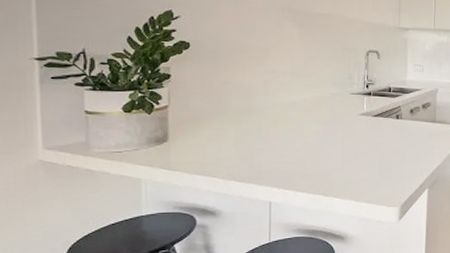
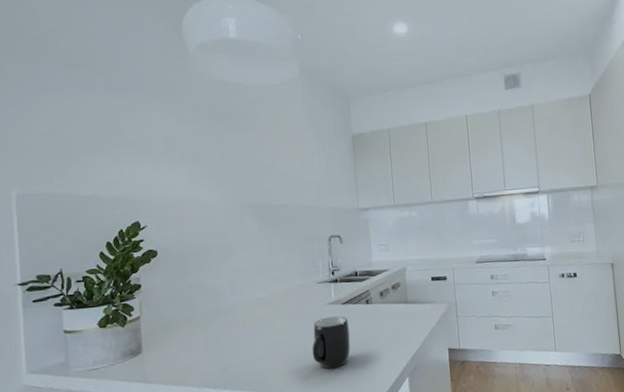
mug: none [339,127,377,175] -> present [312,316,351,369]

